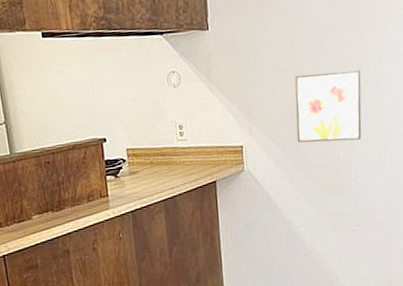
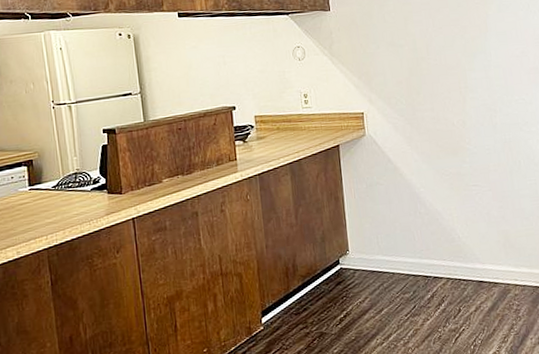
wall art: present [295,69,362,143] -> none [409,44,473,109]

